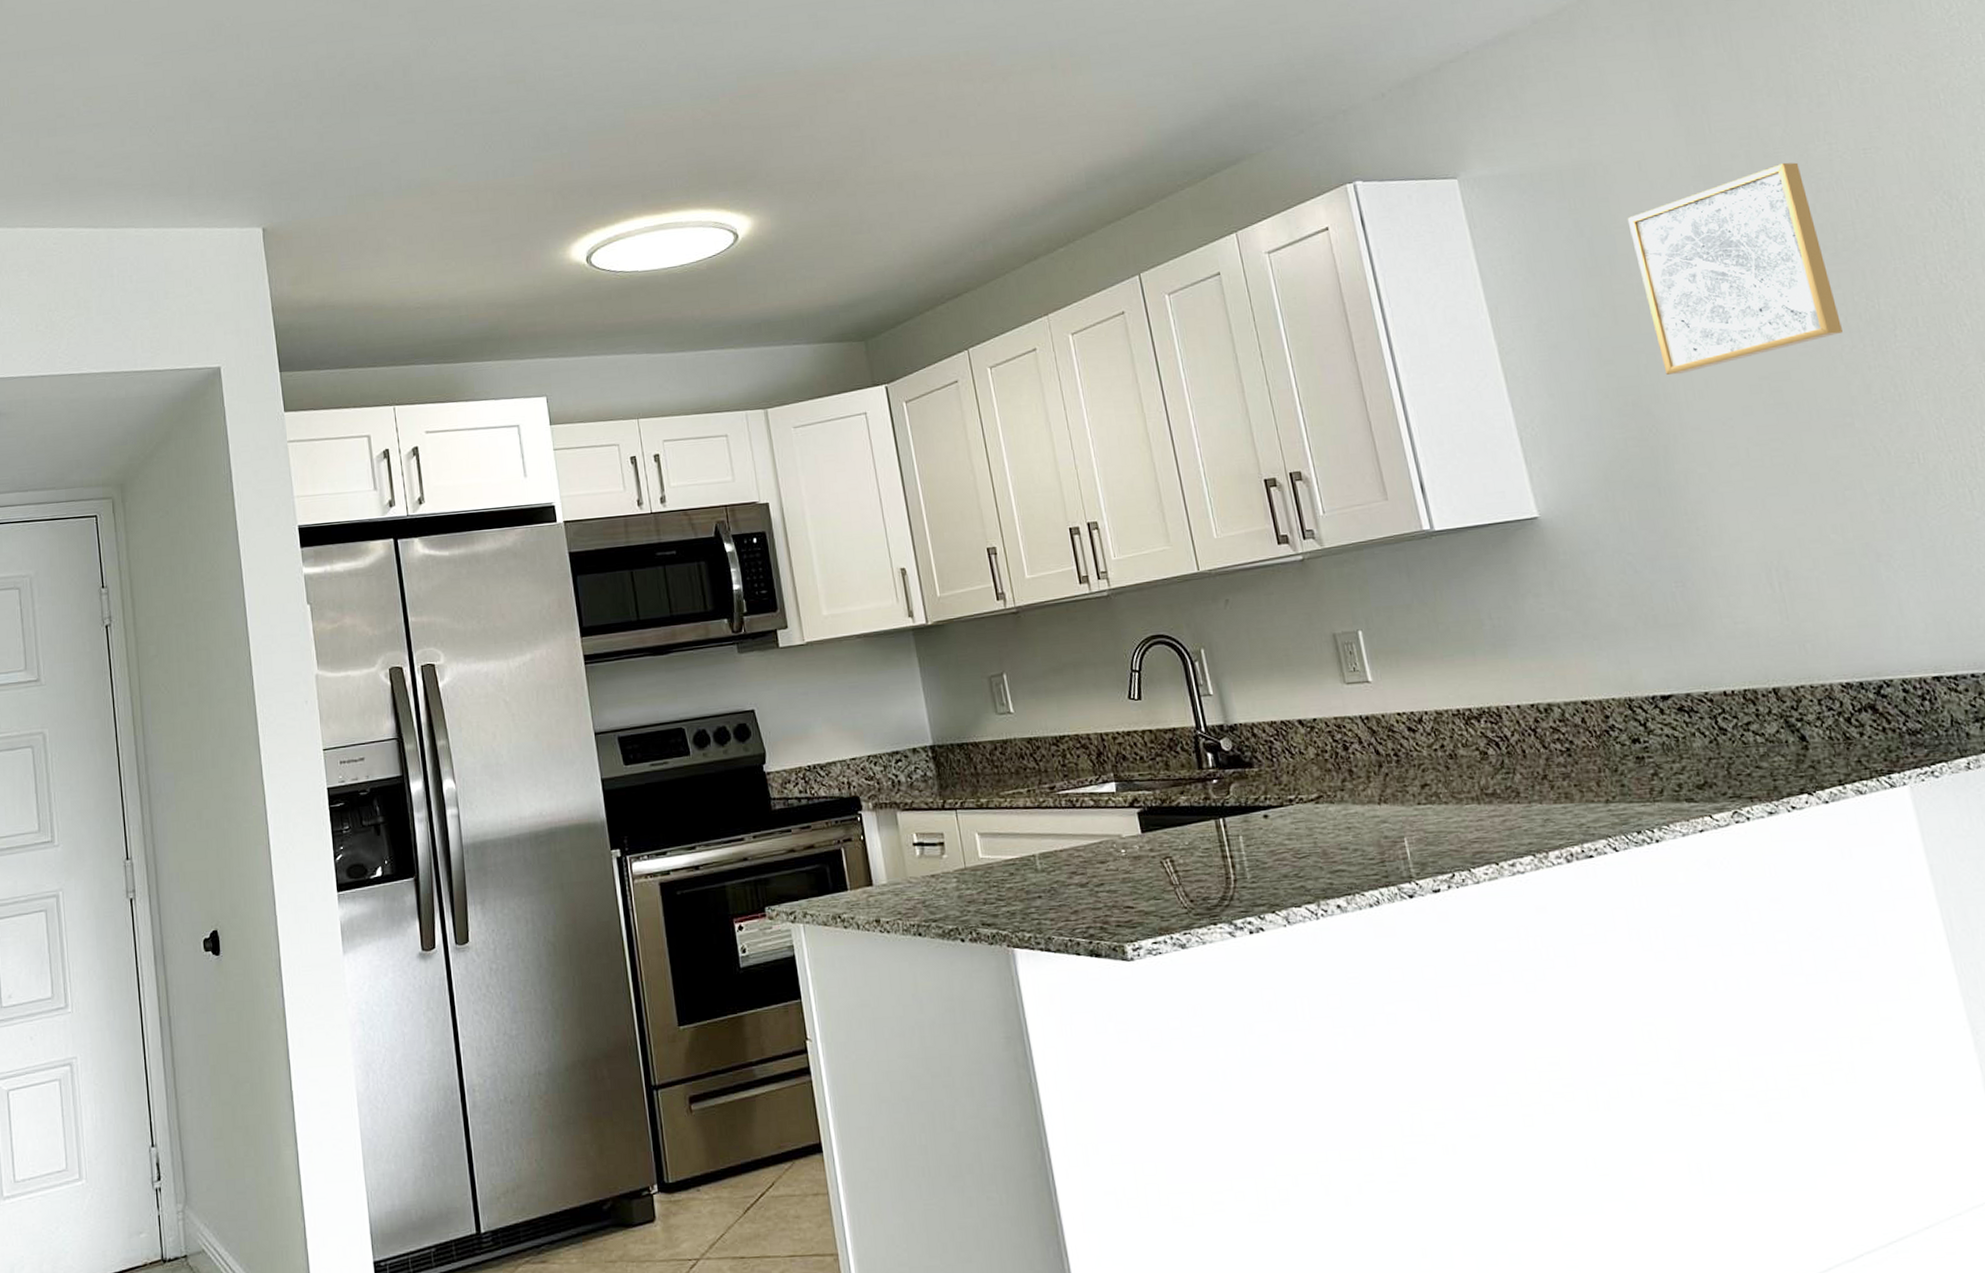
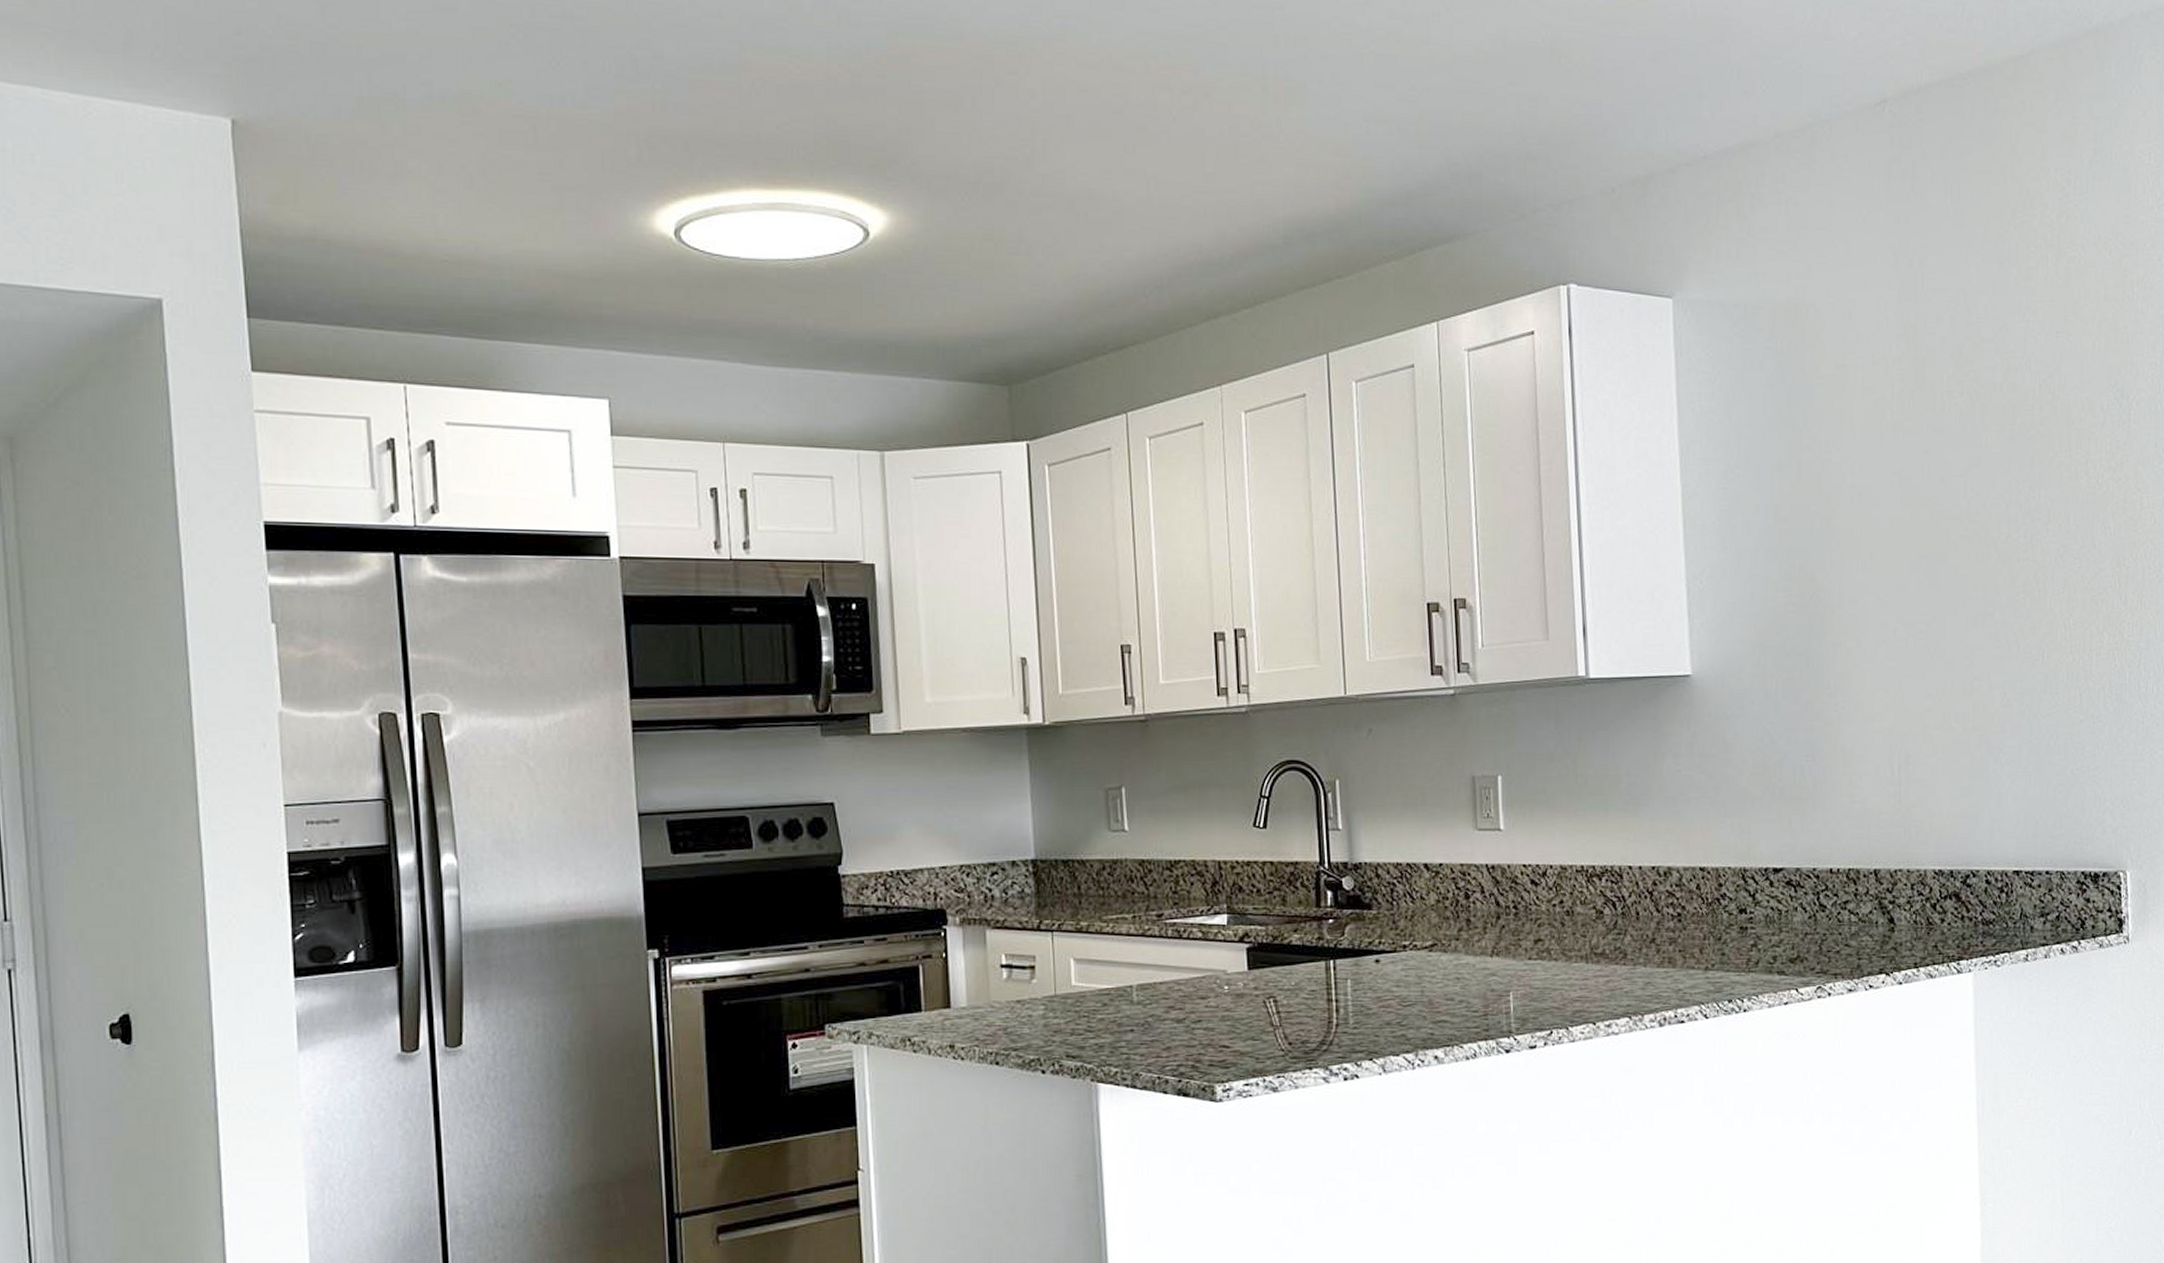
wall art: present [1627,162,1843,376] -> none [1828,334,2003,543]

